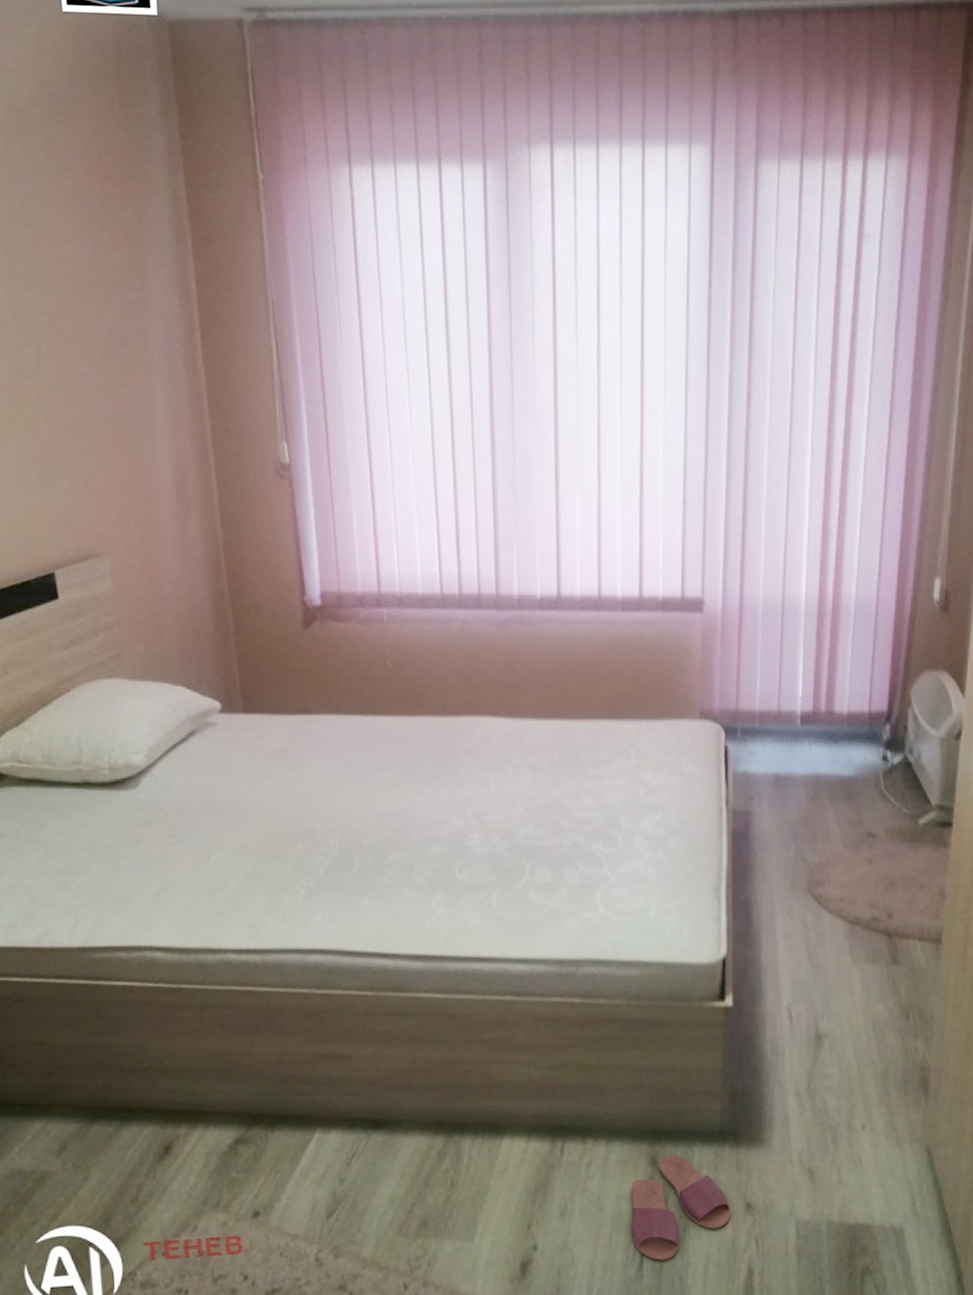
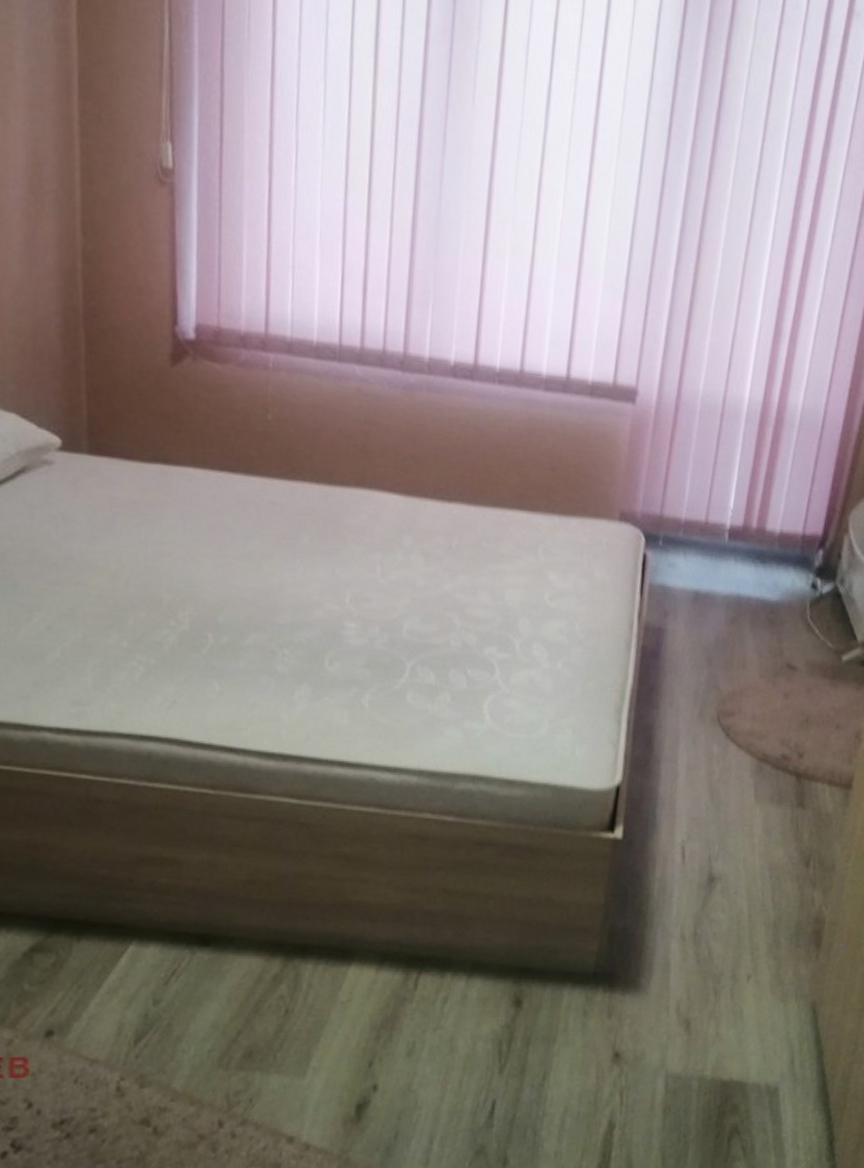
slippers: present [631,1155,731,1261] -> none [485,996,597,1109]

